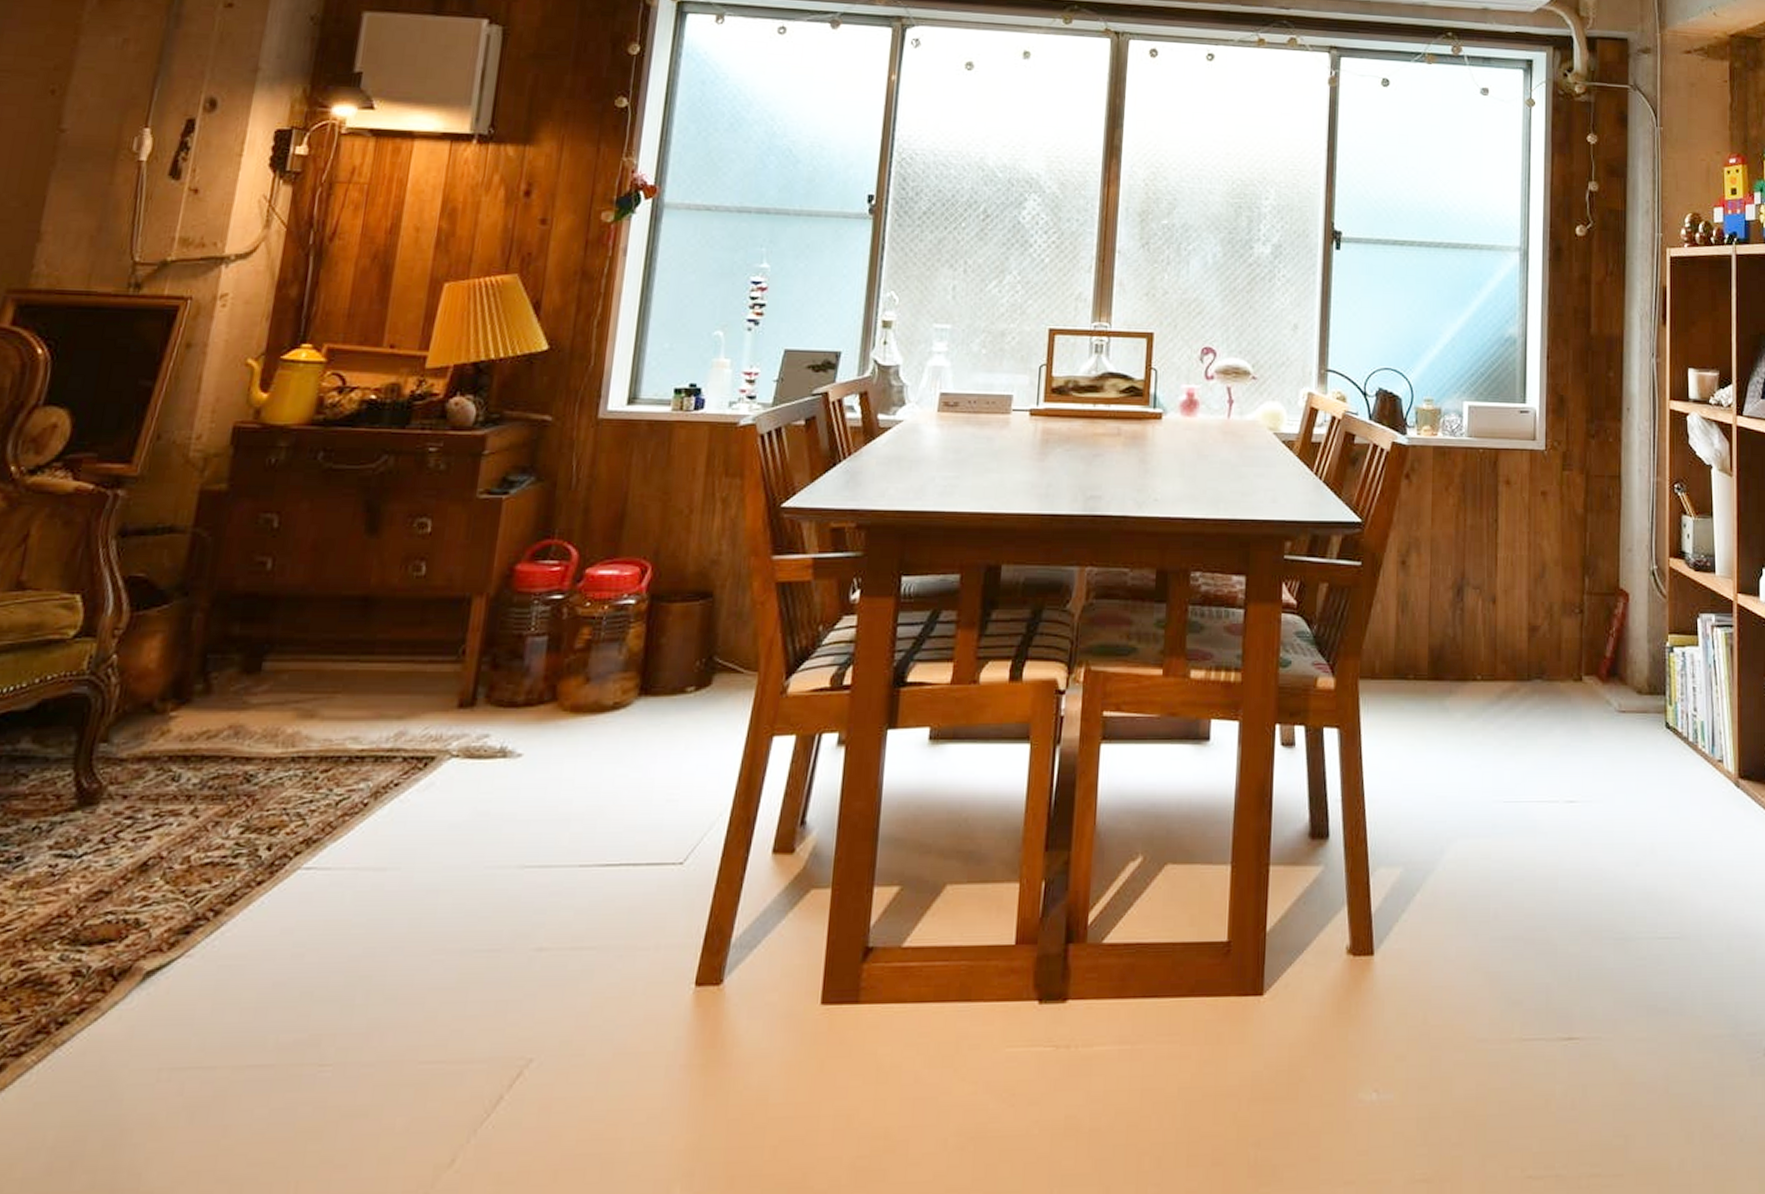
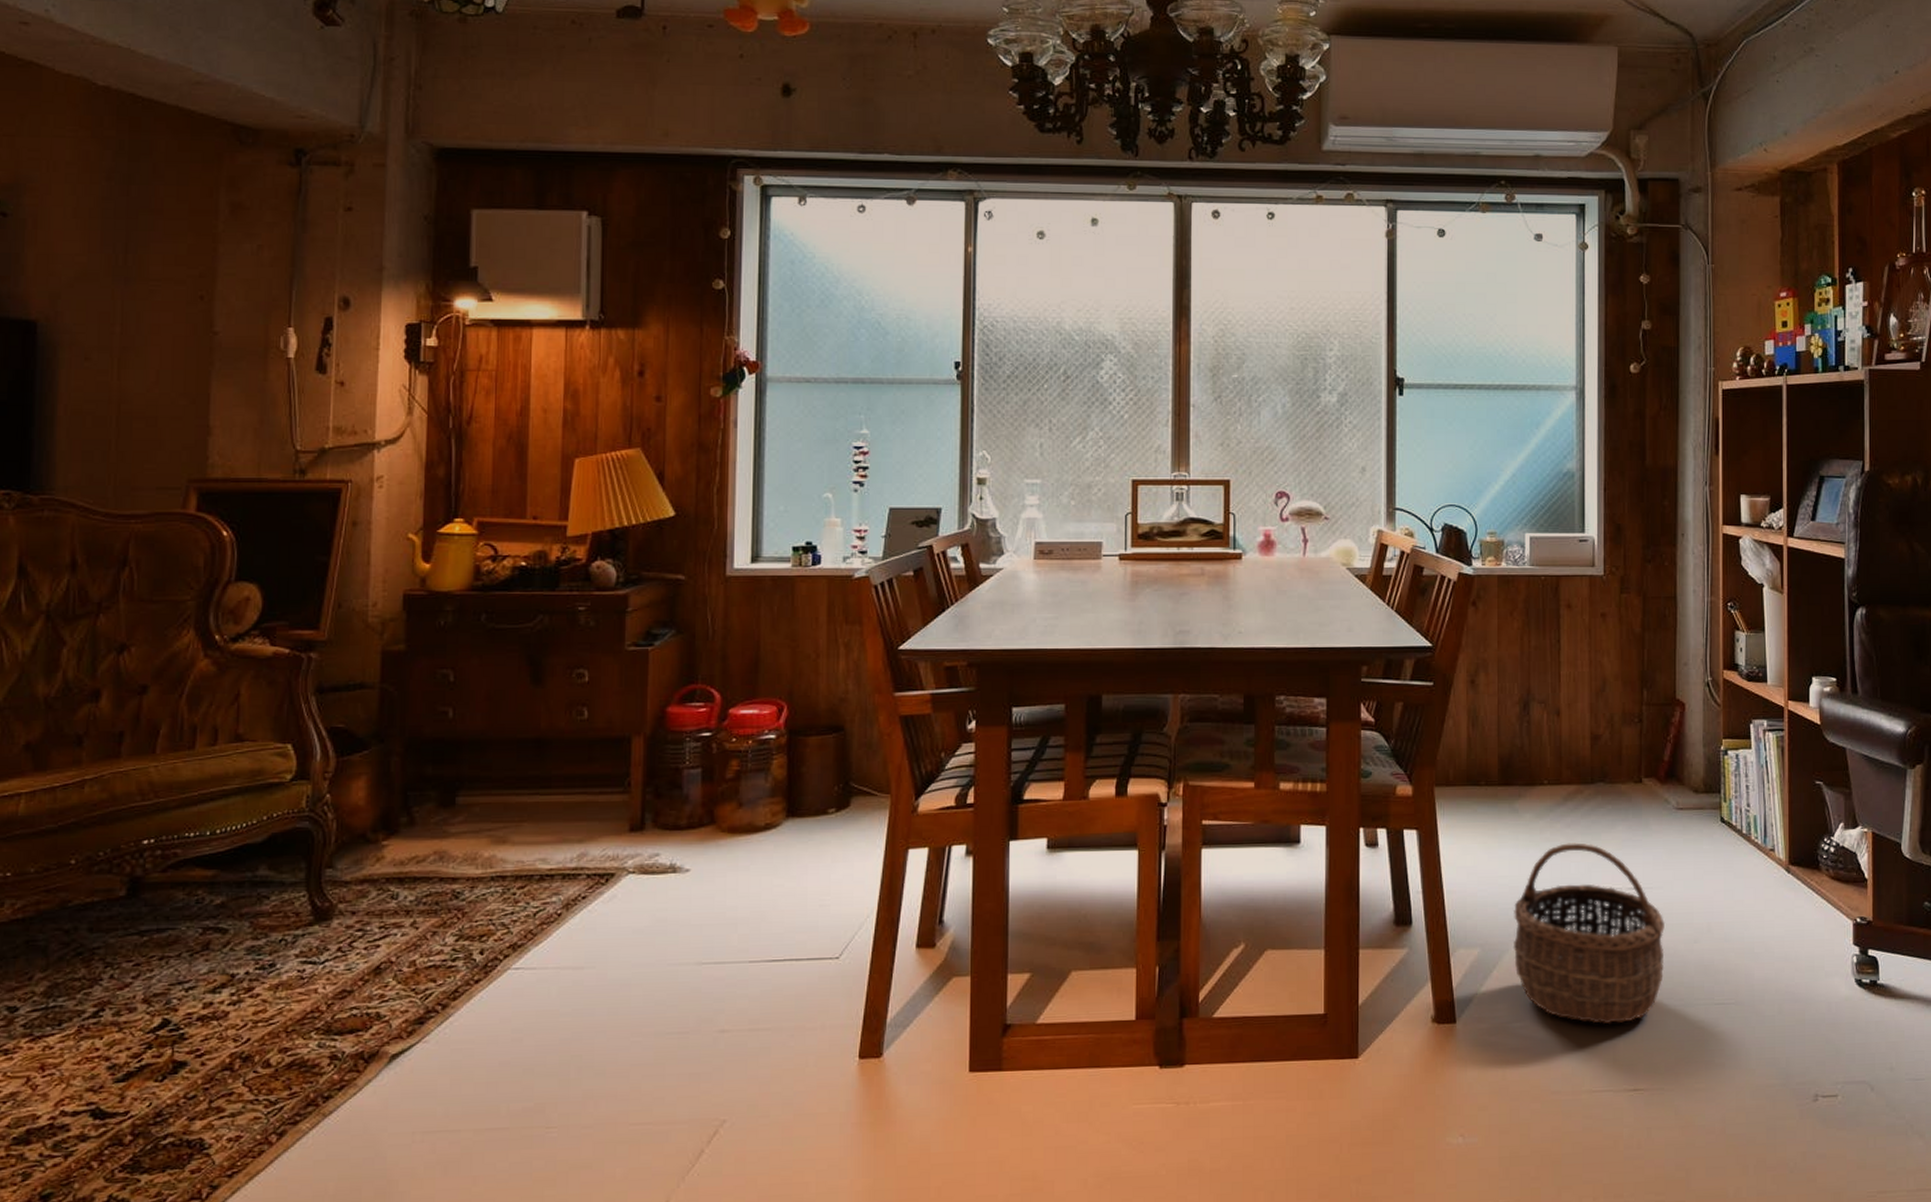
wicker basket: none [1438,747,1606,960] -> present [1513,842,1666,1025]

